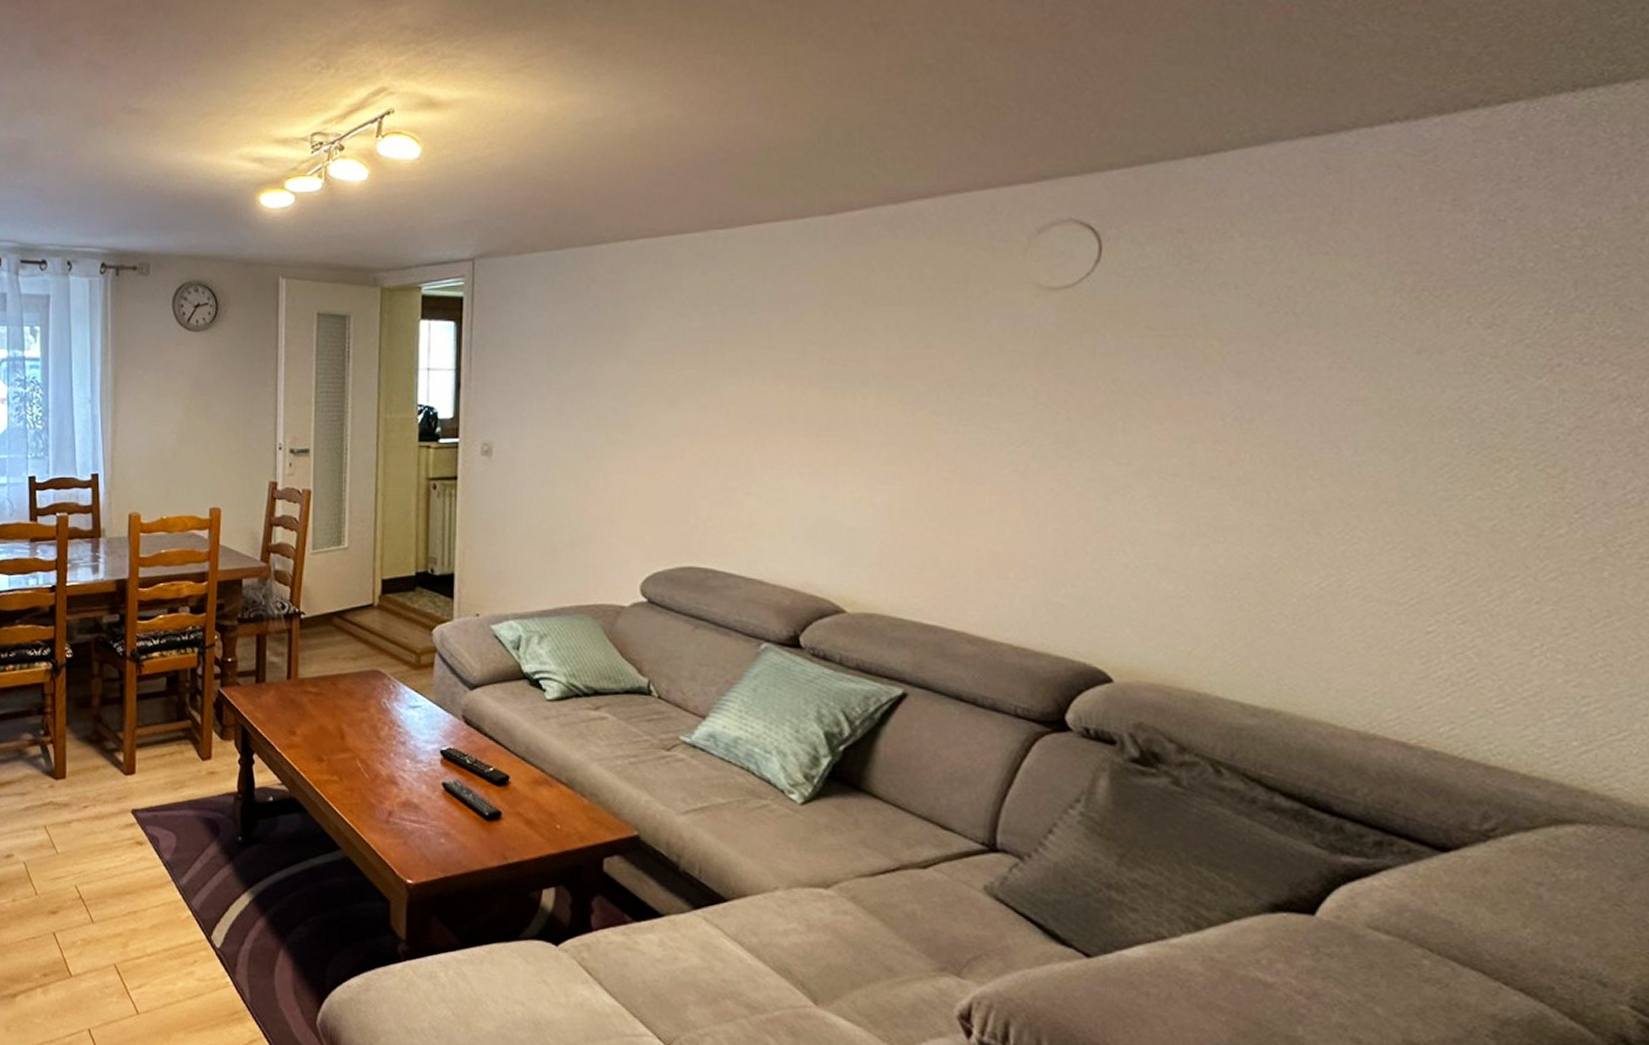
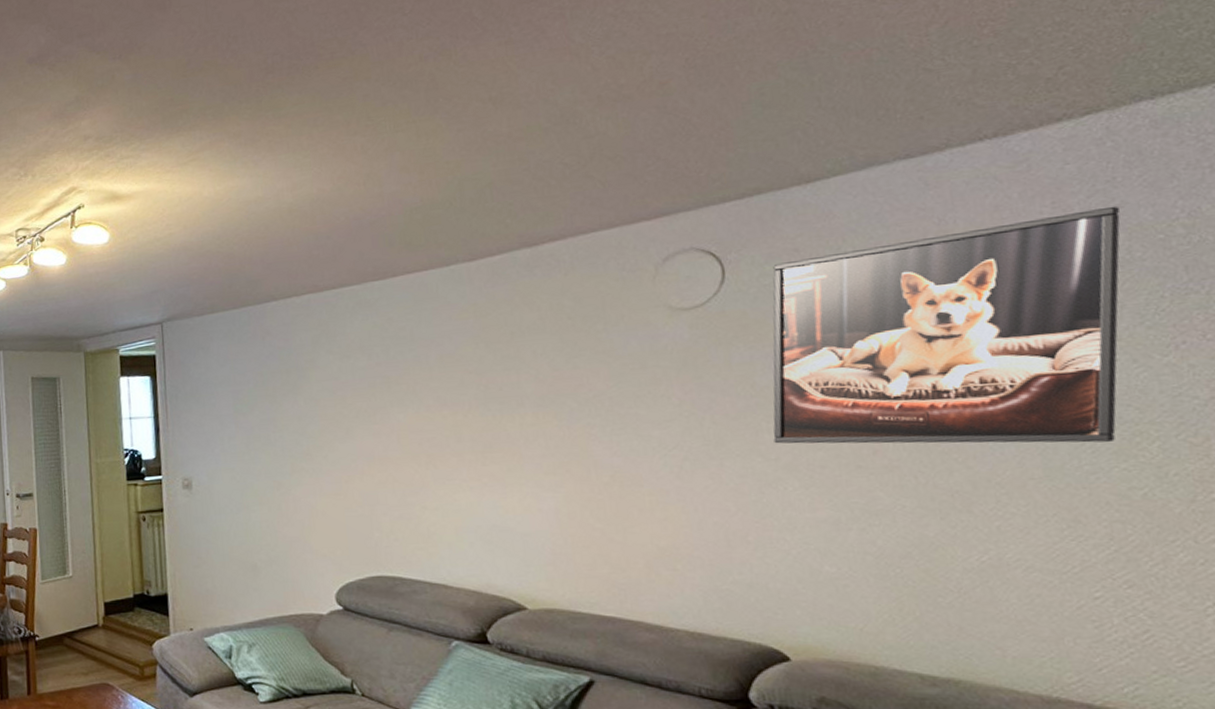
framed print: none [1128,208,1521,467] -> present [773,206,1121,444]

